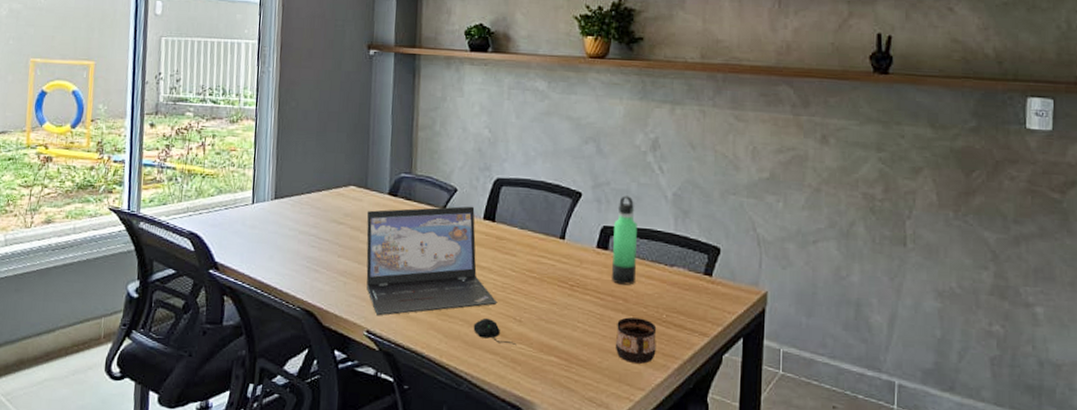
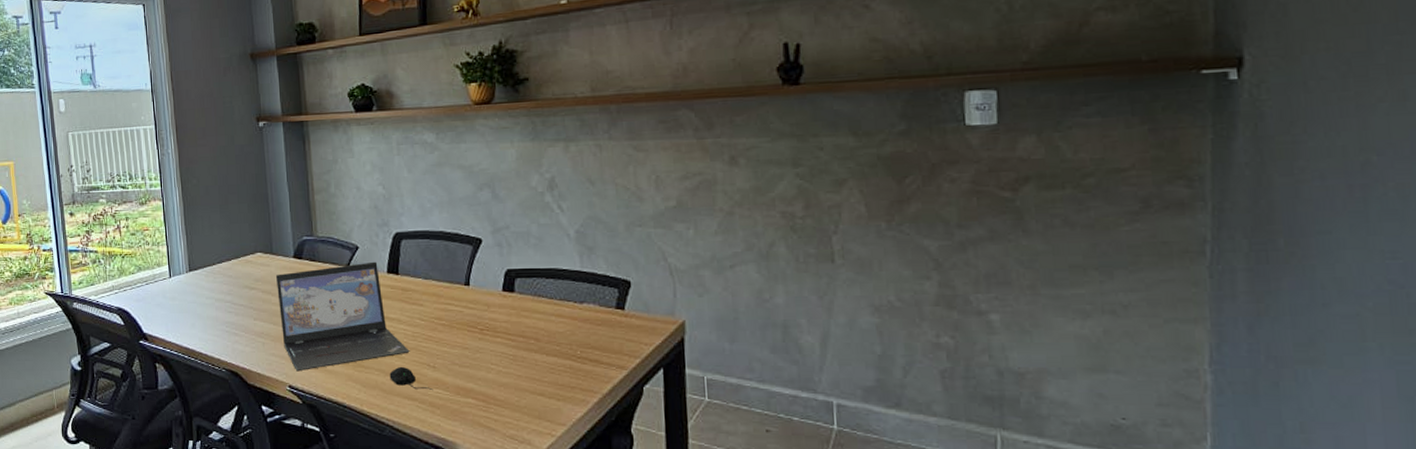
thermos bottle: present [612,195,637,285] -> none [518,237,545,325]
cup: present [616,317,657,364] -> none [531,356,574,400]

